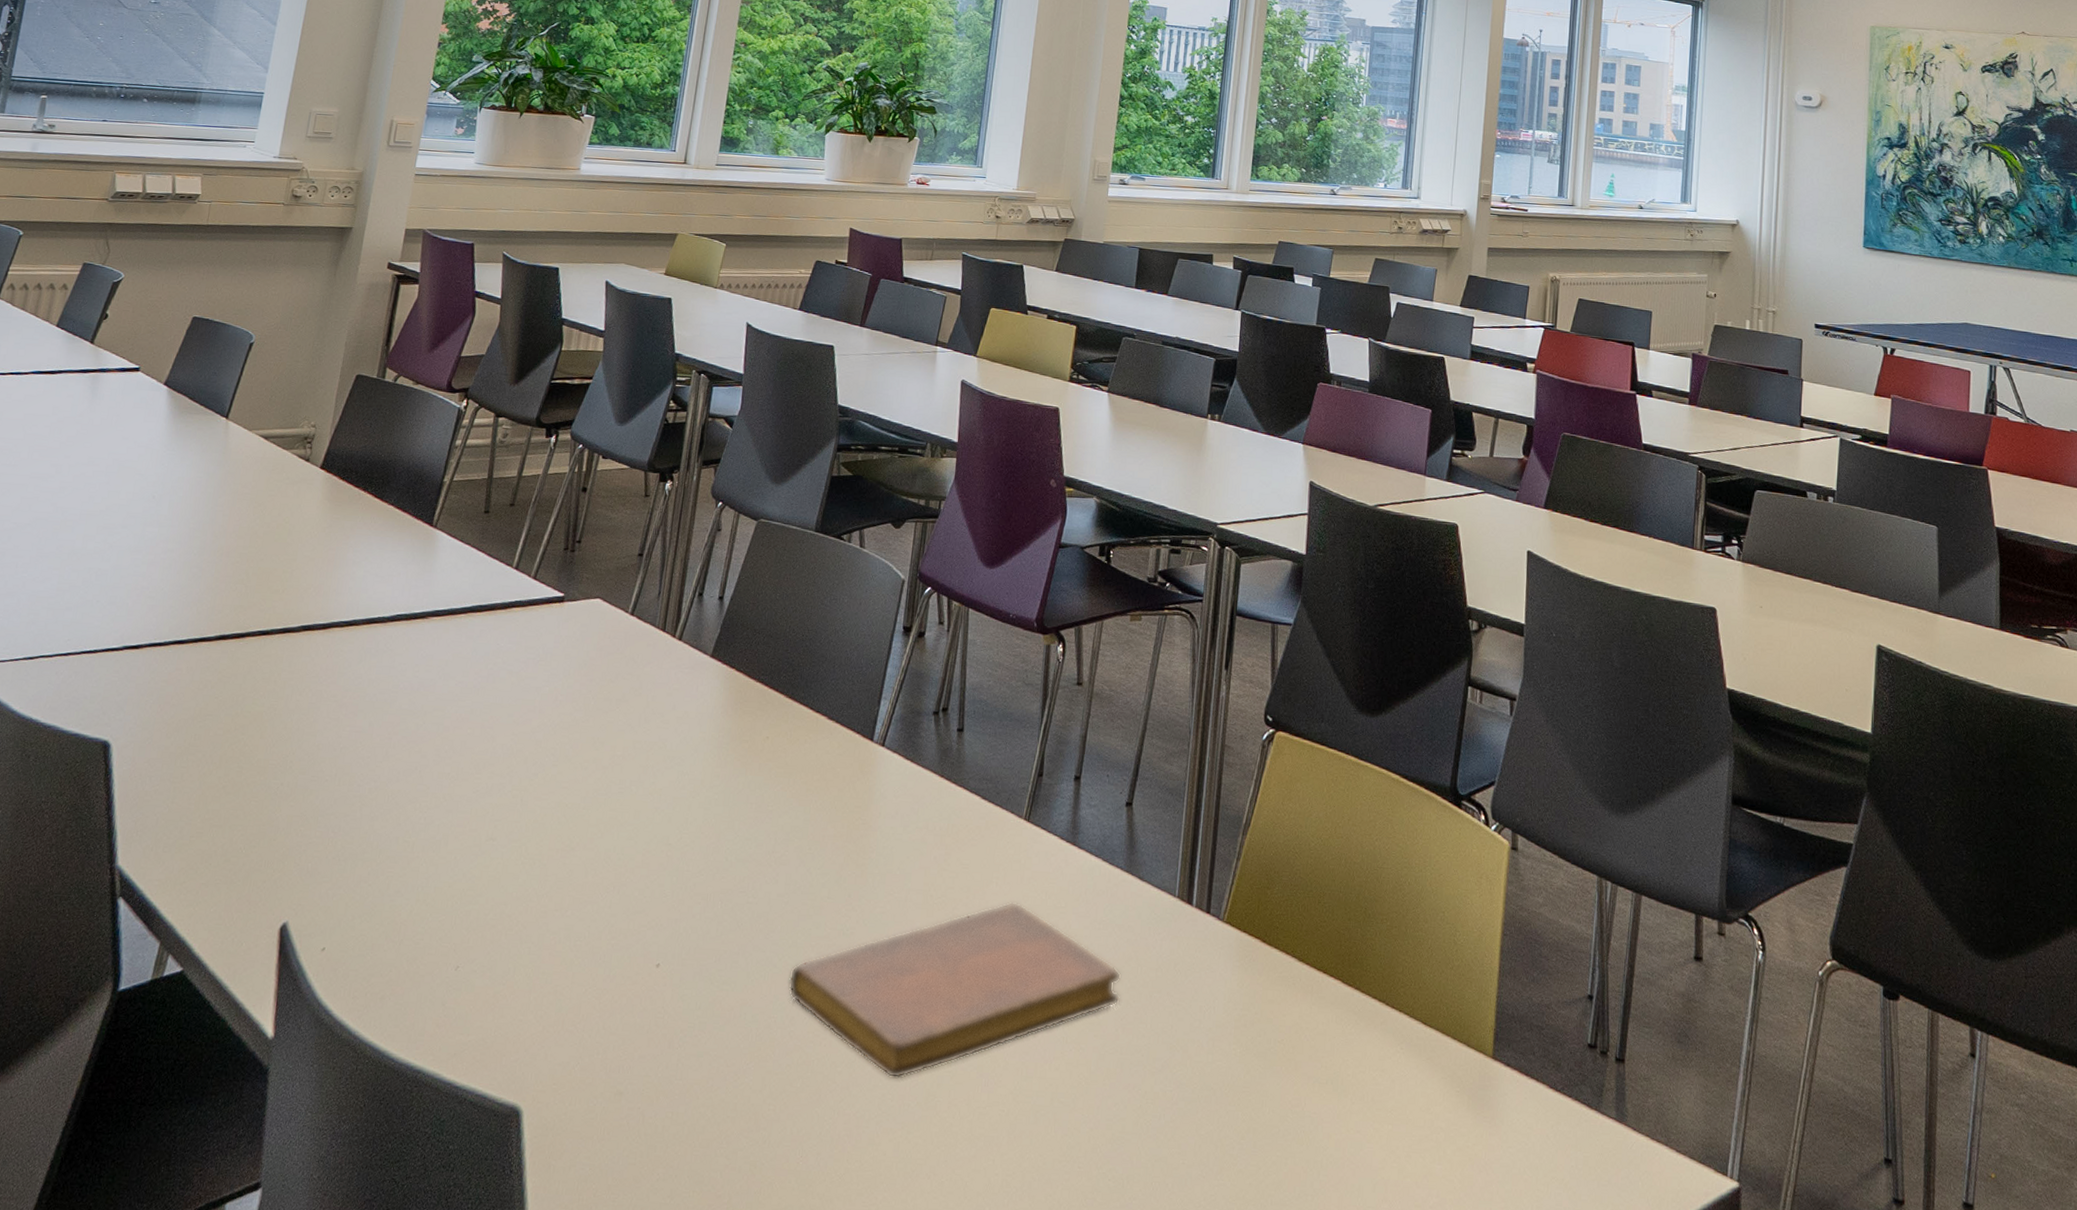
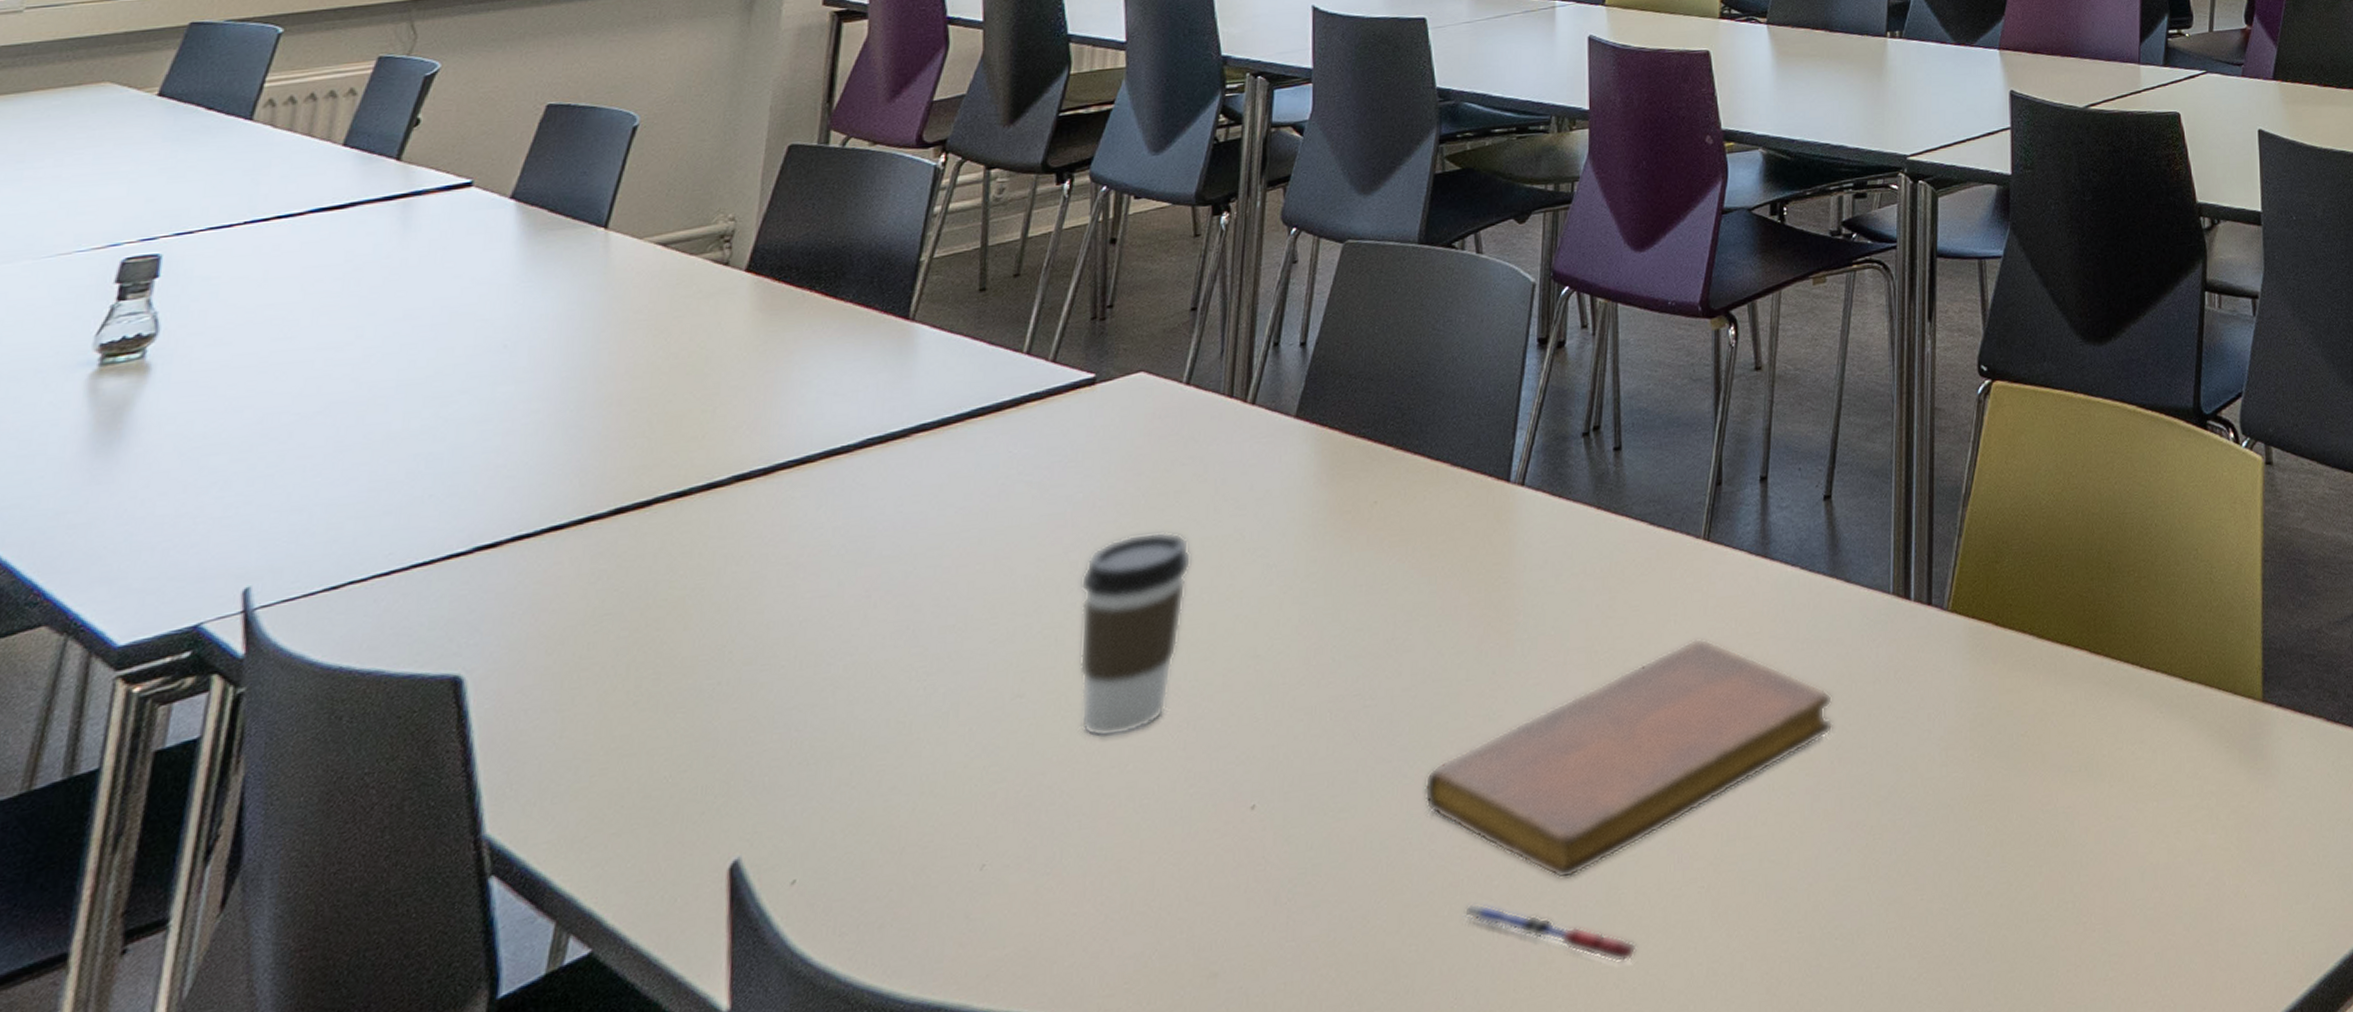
coffee cup: none [535,727,626,887] -> present [1079,531,1192,738]
pen: none [811,1082,947,1159] -> present [1462,902,1637,963]

